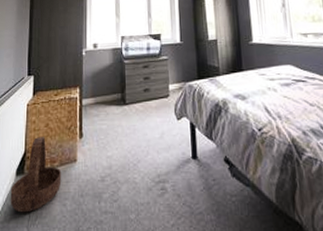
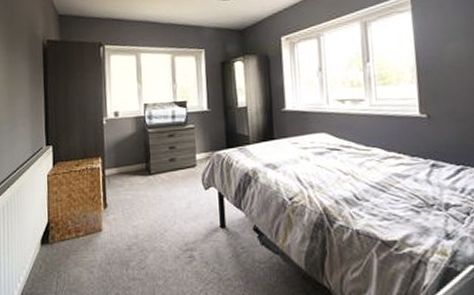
basket: present [10,136,62,213] -> none [36,206,88,280]

